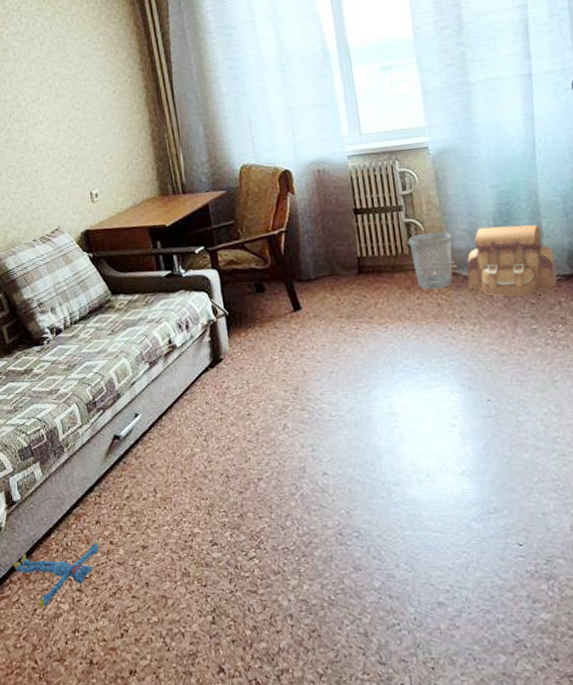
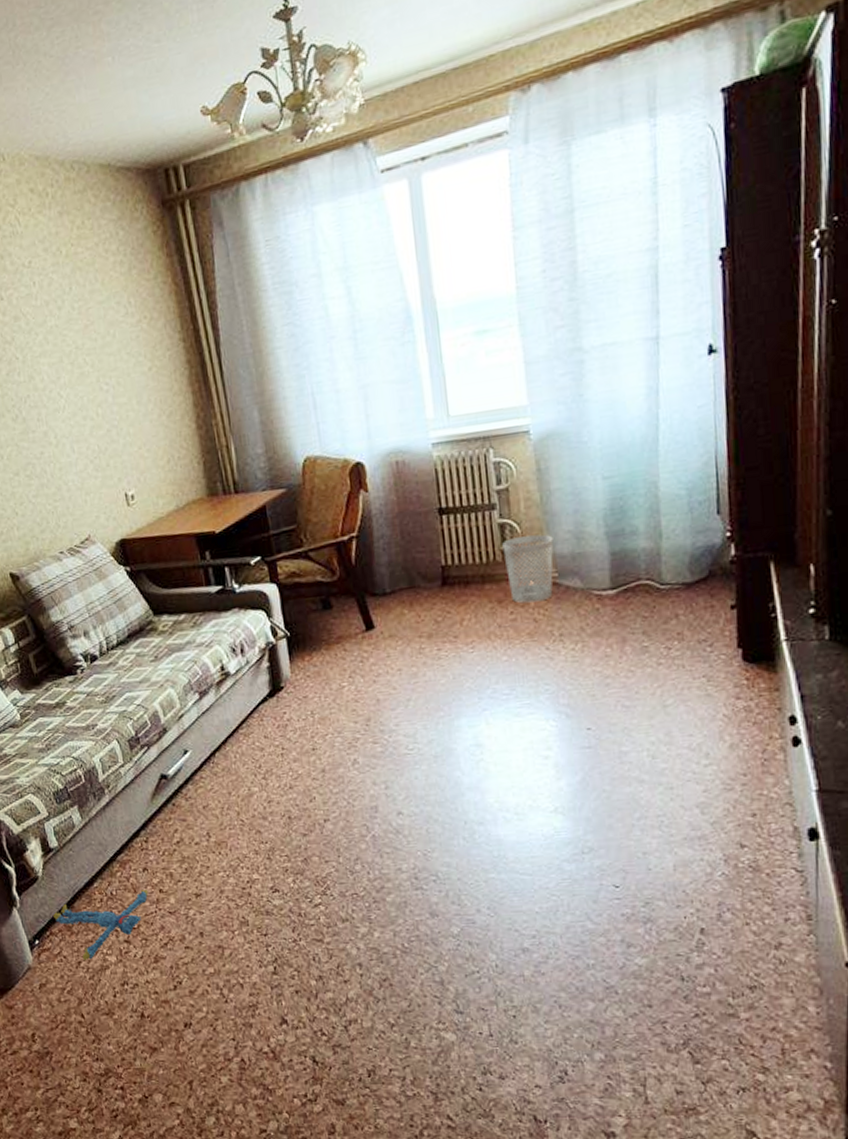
backpack: present [466,224,557,296] -> none [570,523,675,609]

